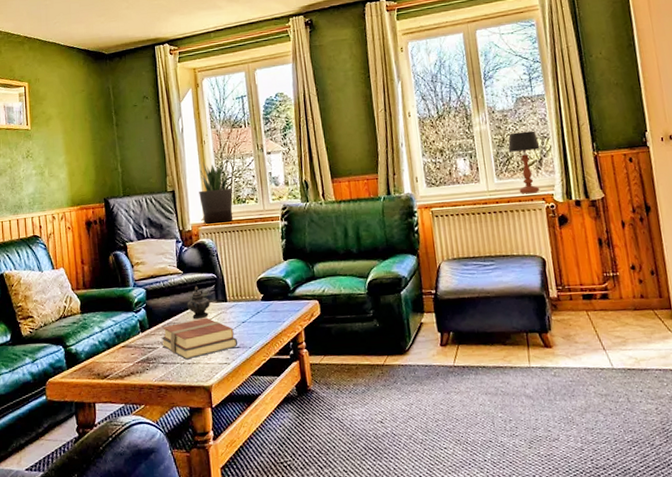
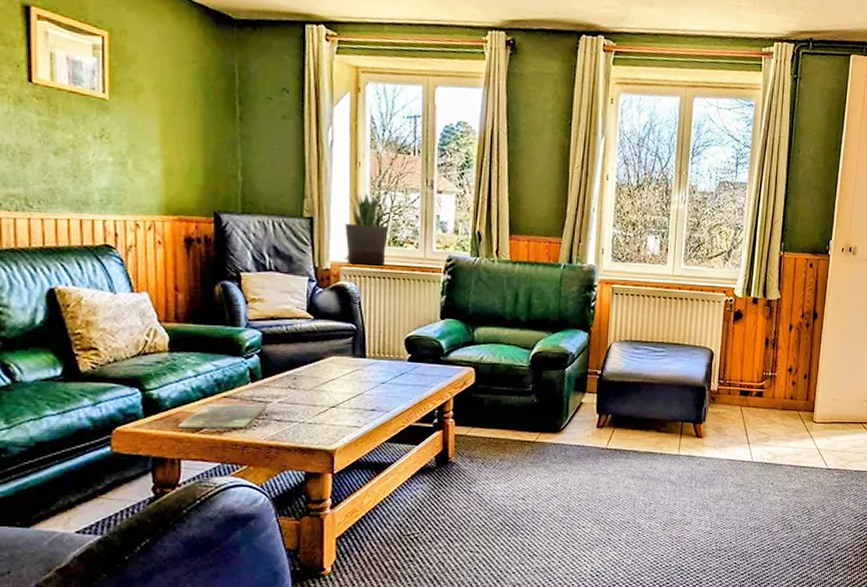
magazine: none [90,350,155,377] -> present [176,403,267,429]
books: present [161,317,238,360] -> none [277,373,374,419]
teapot: present [187,285,210,320] -> none [314,335,344,374]
table lamp: present [508,131,540,194] -> none [701,218,732,285]

